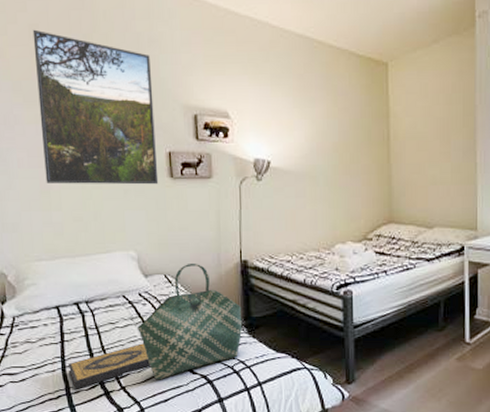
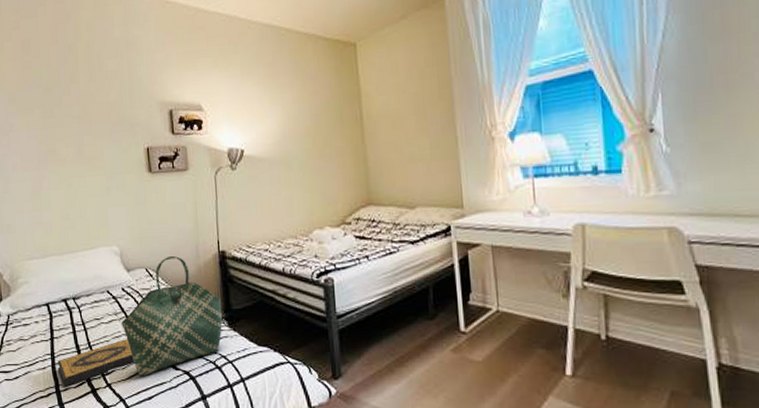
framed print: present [32,29,159,185] -> none [25,44,138,185]

